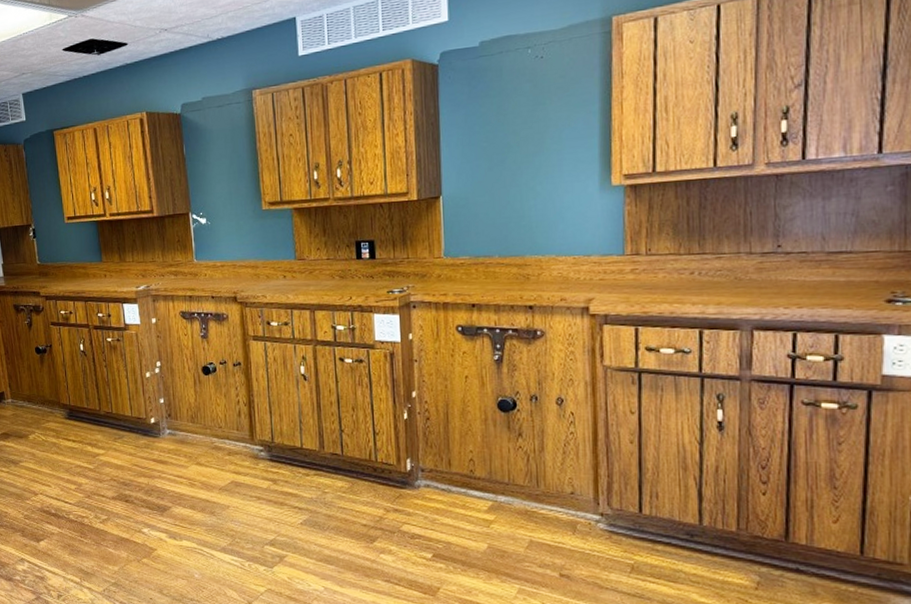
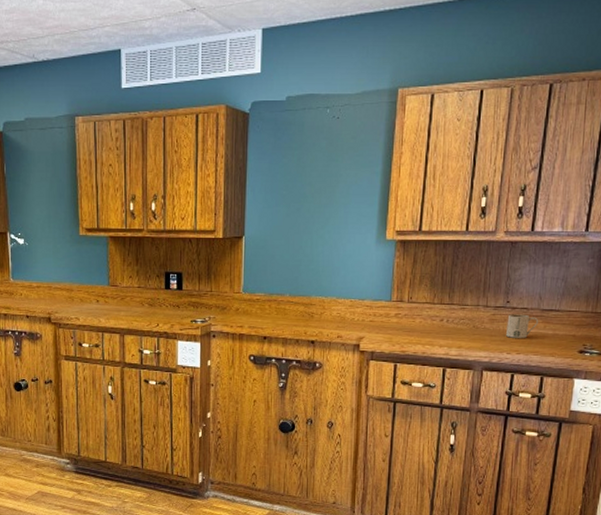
mug: none [779,259,825,289] -> present [505,314,539,338]

